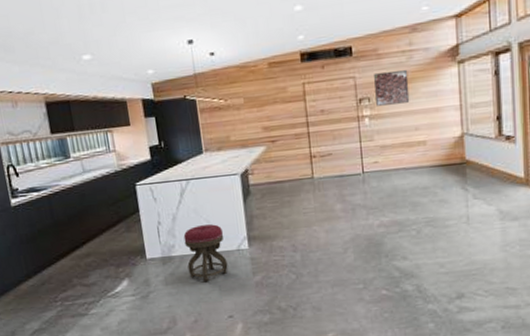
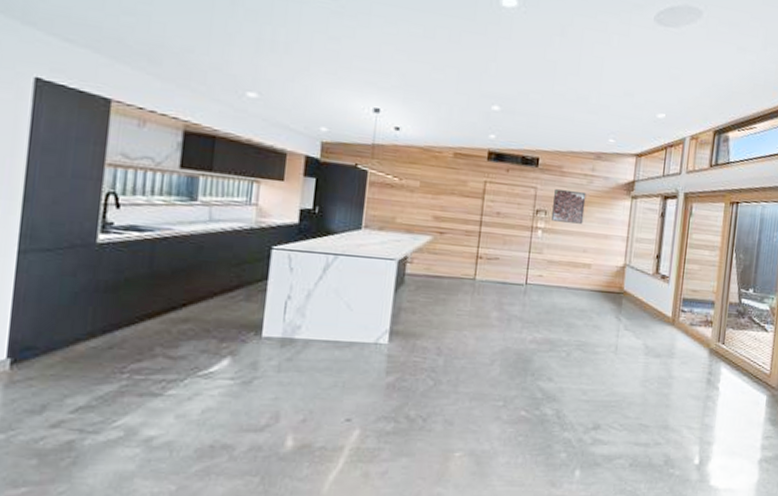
stool: present [183,224,228,283] -> none [310,308,364,376]

